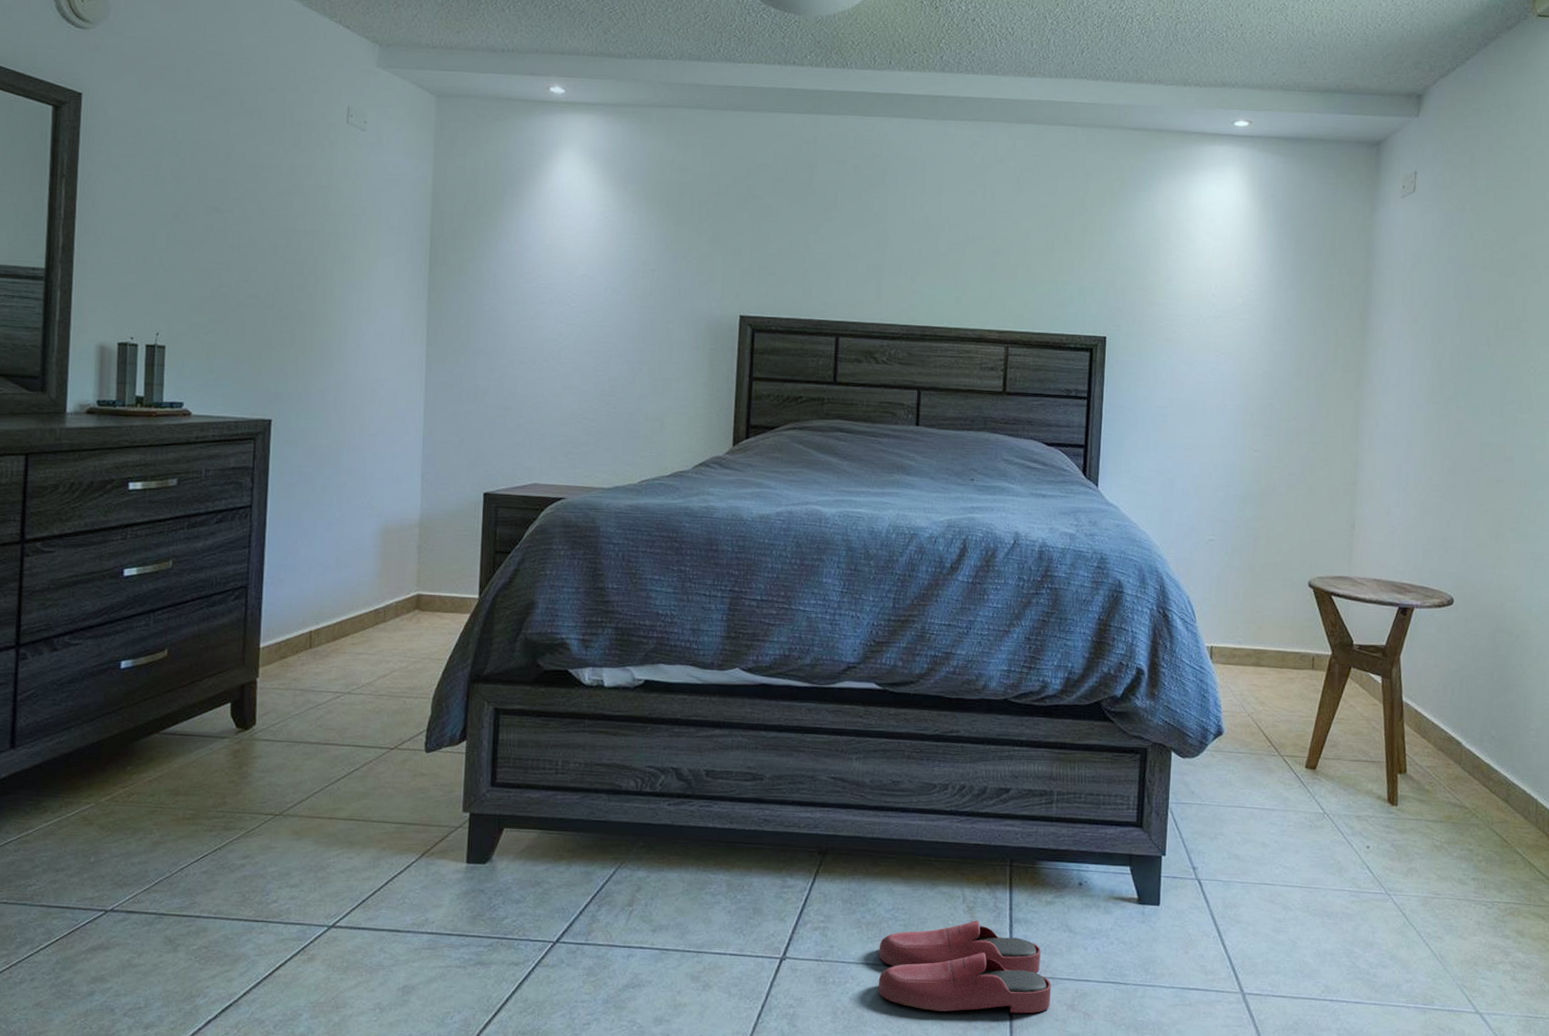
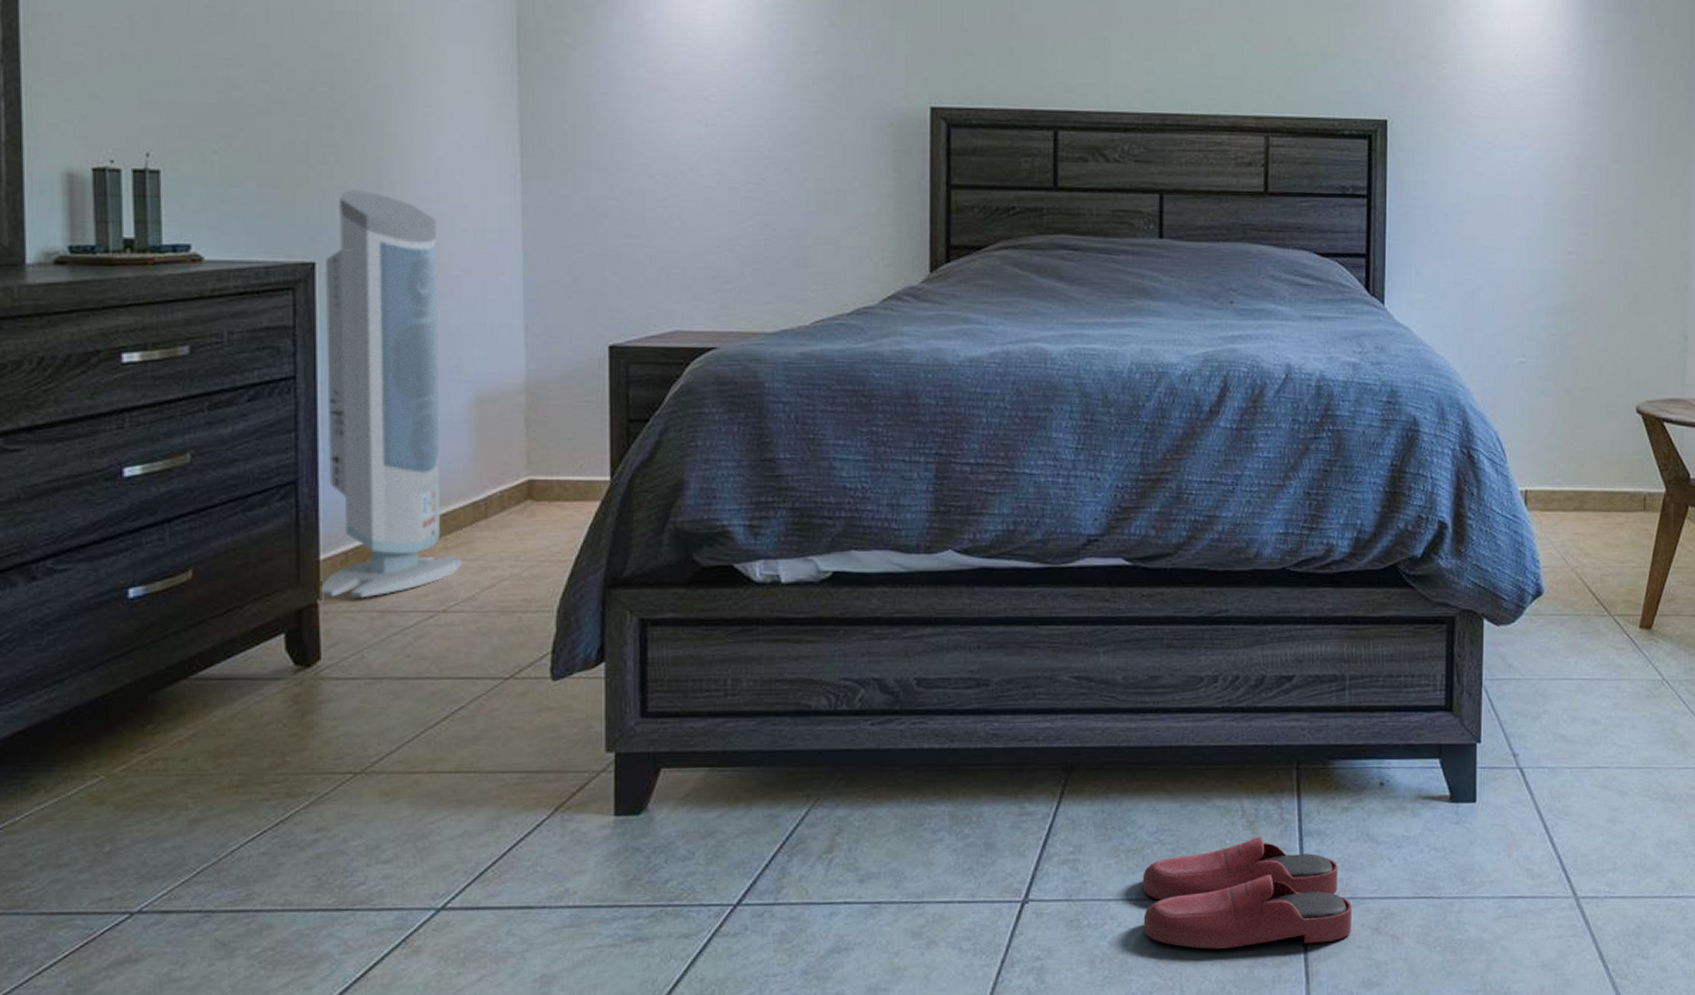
air purifier: none [259,365,365,679] -> present [321,190,463,598]

